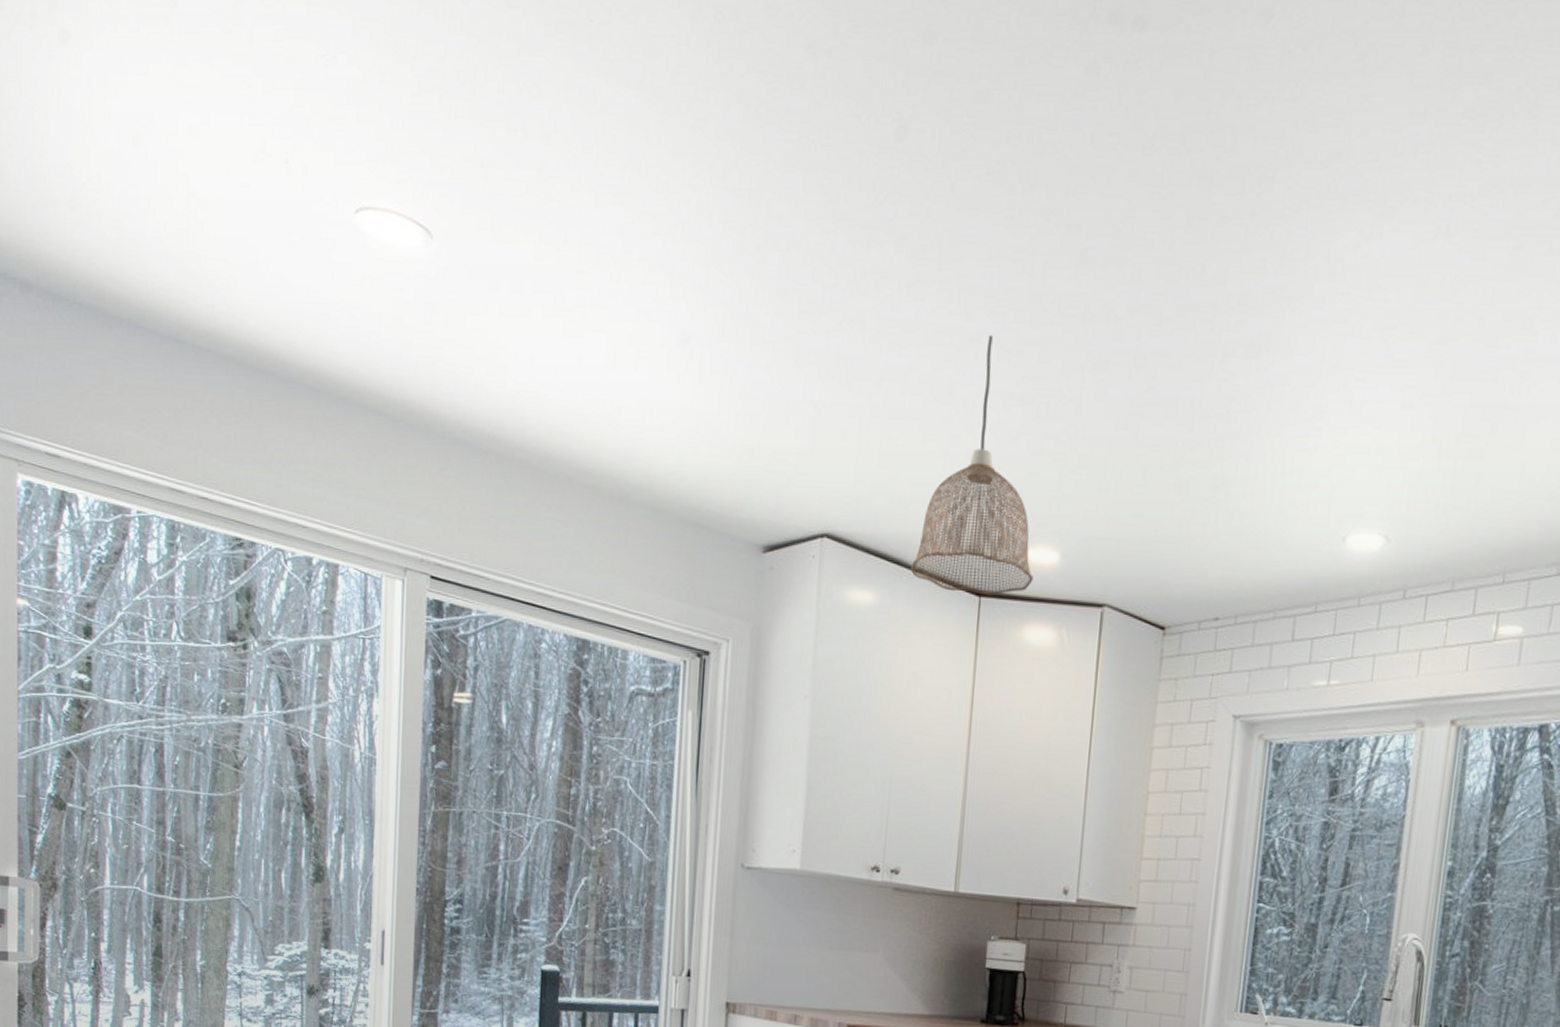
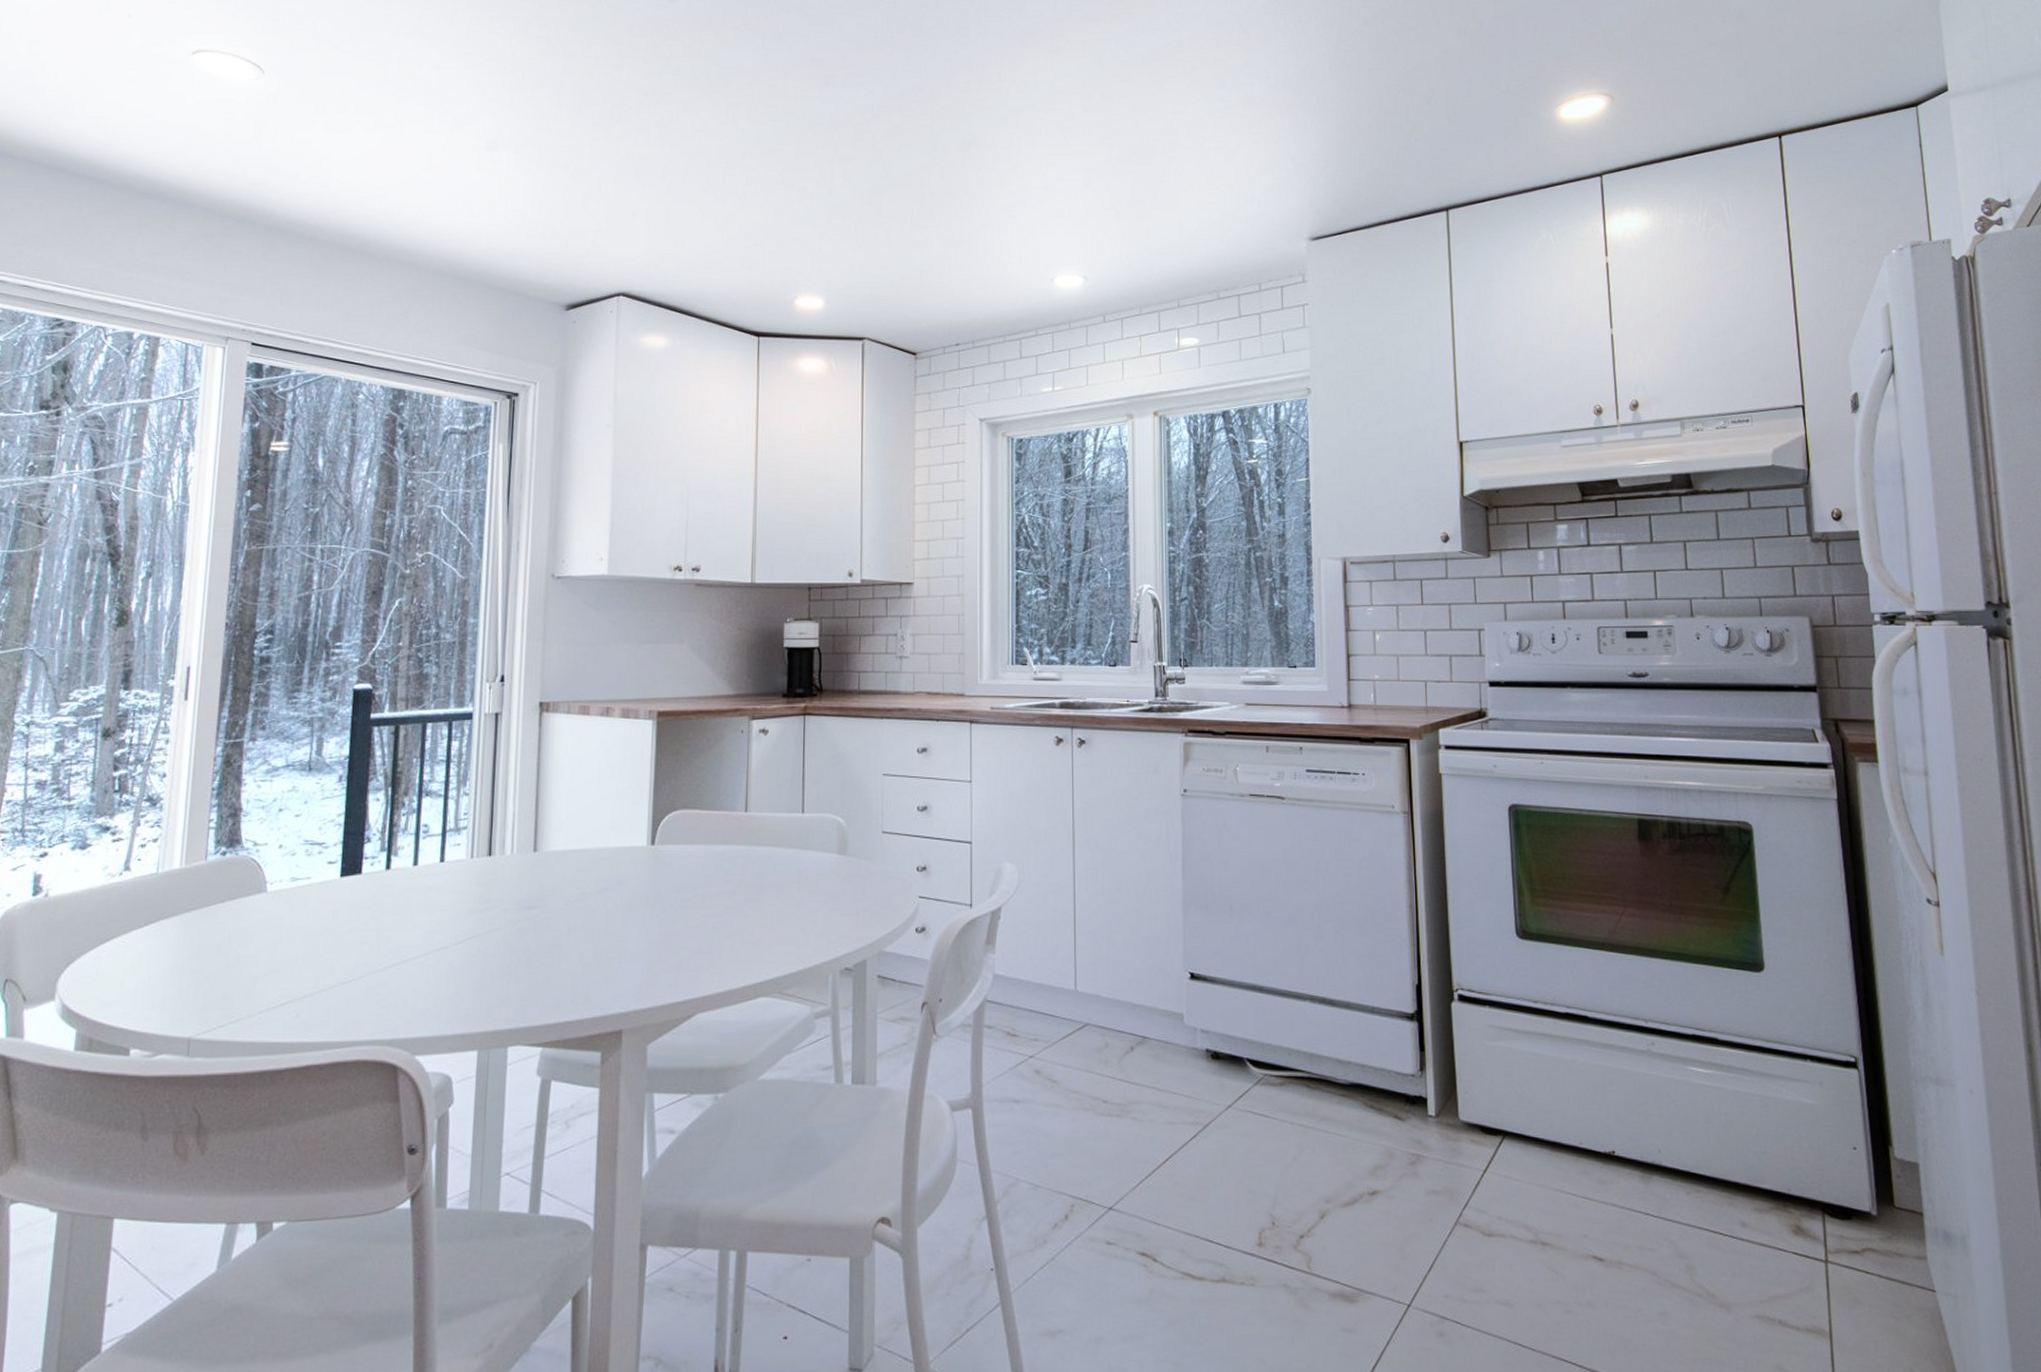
pendant lamp: present [911,334,1034,596] -> none [698,138,803,335]

